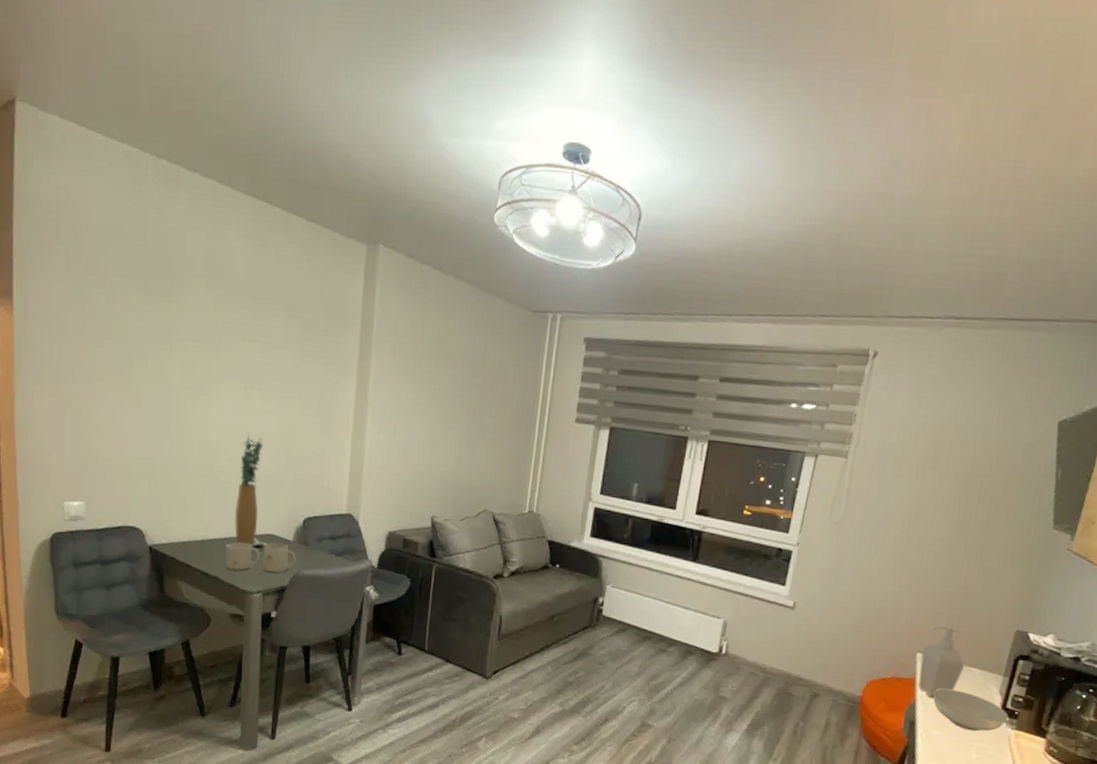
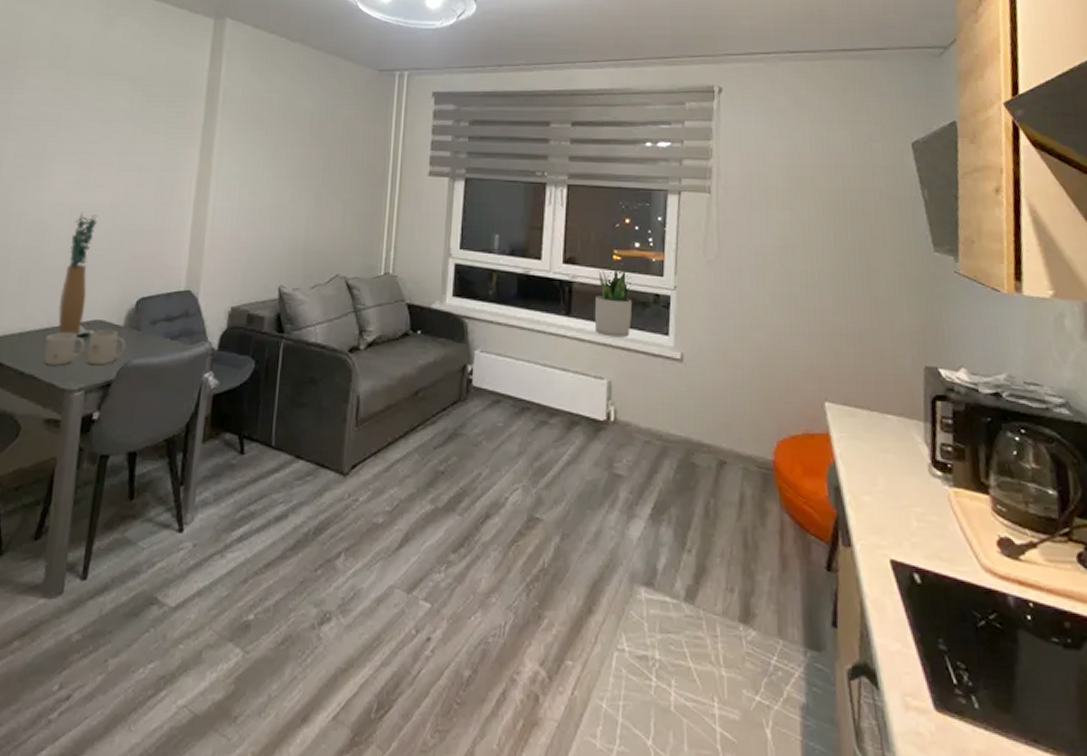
planter: none [718,519,759,585] -> present [594,265,633,338]
soap bottle: present [918,624,965,698] -> none [830,367,880,455]
bowl: present [933,688,1009,732] -> none [852,442,942,493]

